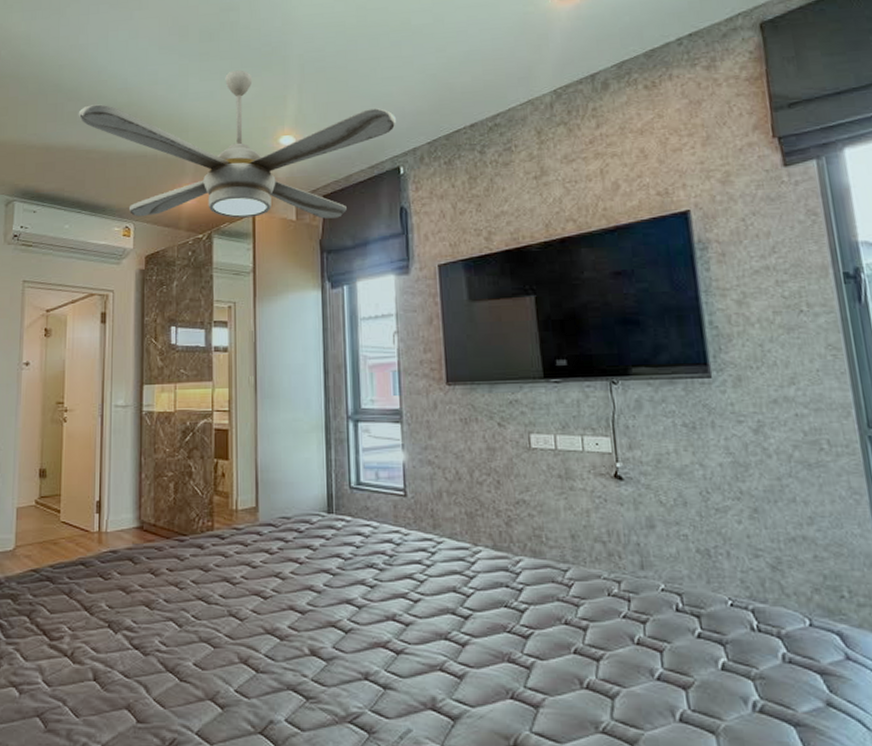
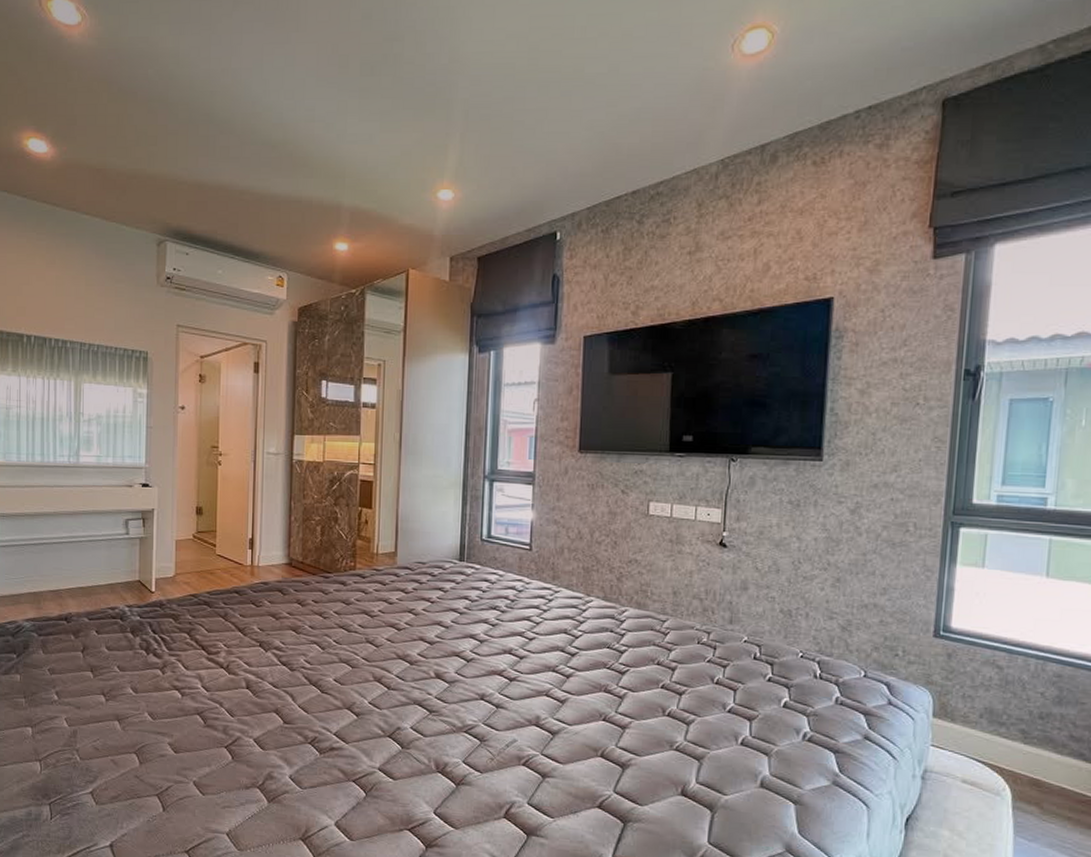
ceiling fan: present [78,70,396,219] -> none [231,112,558,281]

